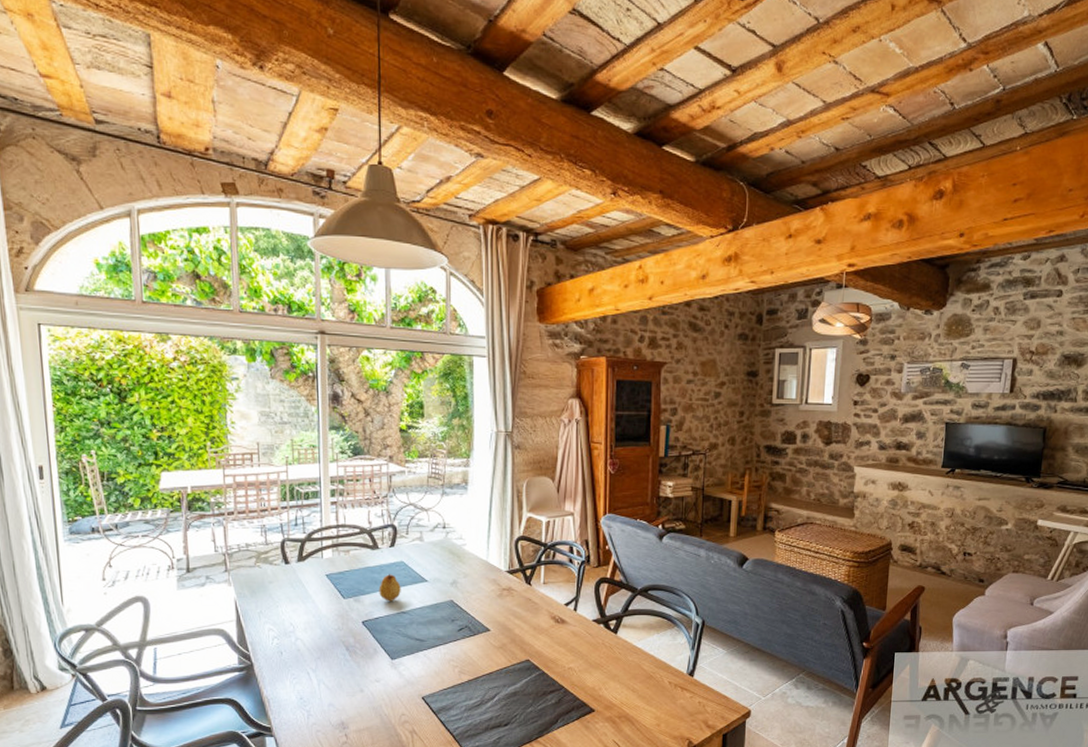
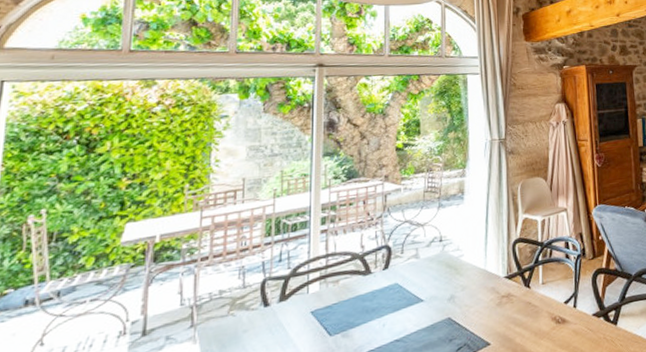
fruit: present [379,574,401,602] -> none [370,299,395,331]

